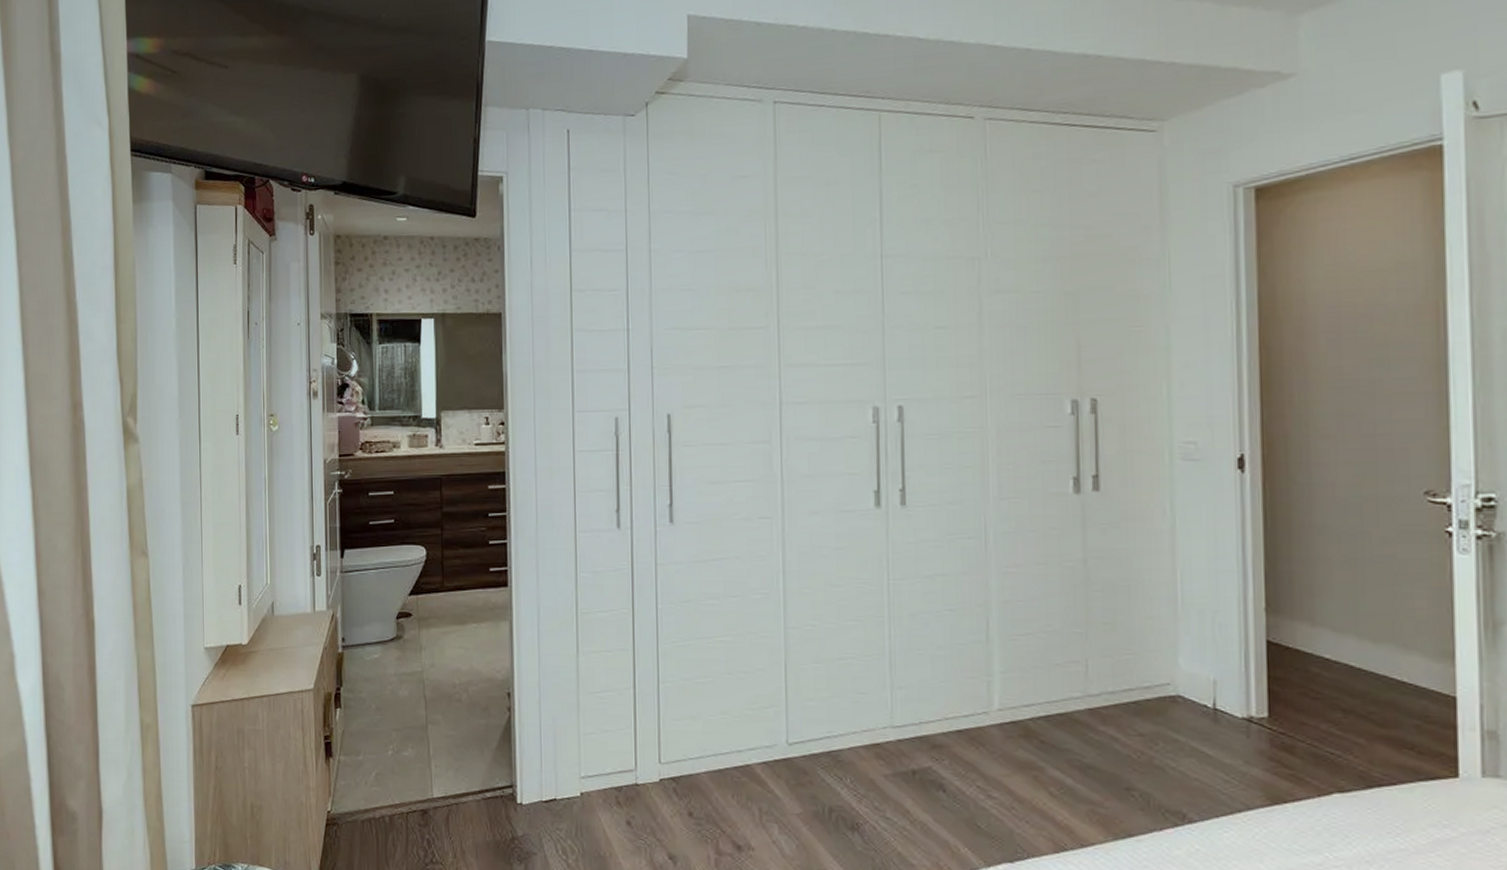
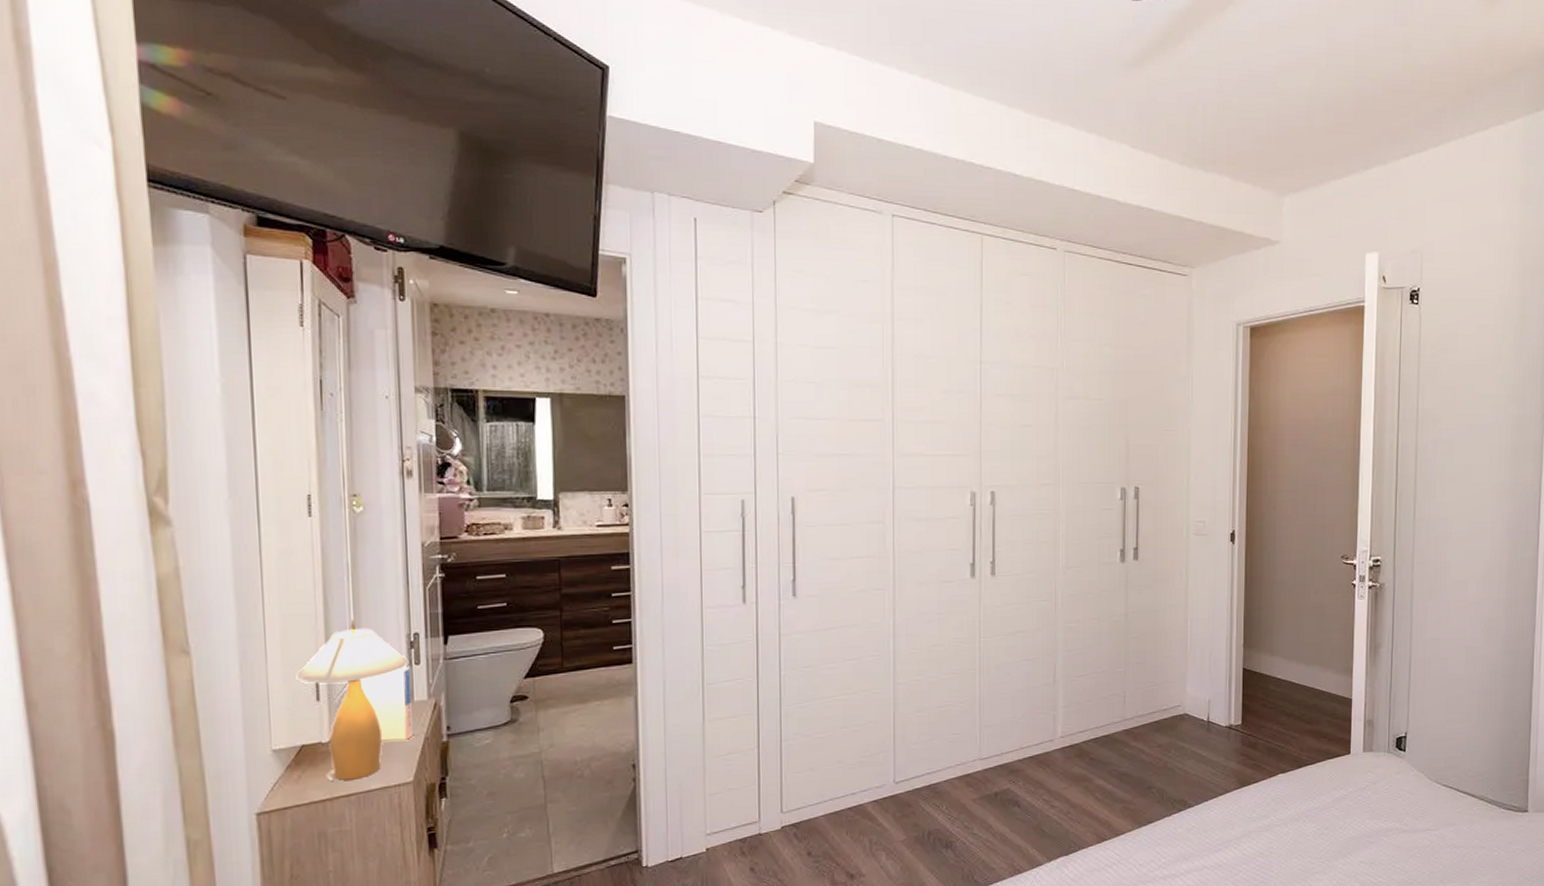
table lamp: none [224,530,311,682] -> present [296,619,408,782]
book: none [273,579,314,648] -> present [361,668,413,741]

